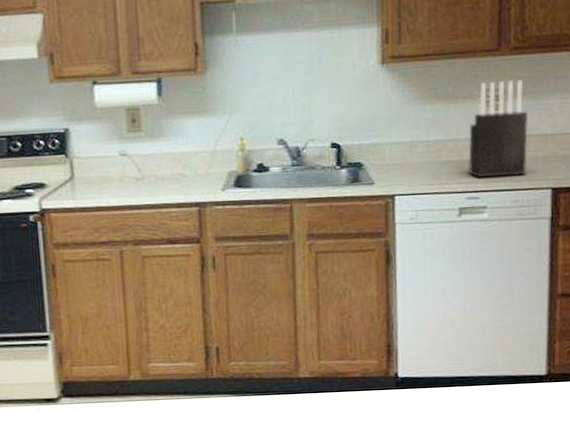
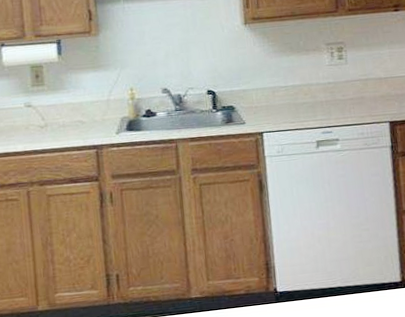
knife block: present [468,80,528,178] -> none [319,35,368,116]

